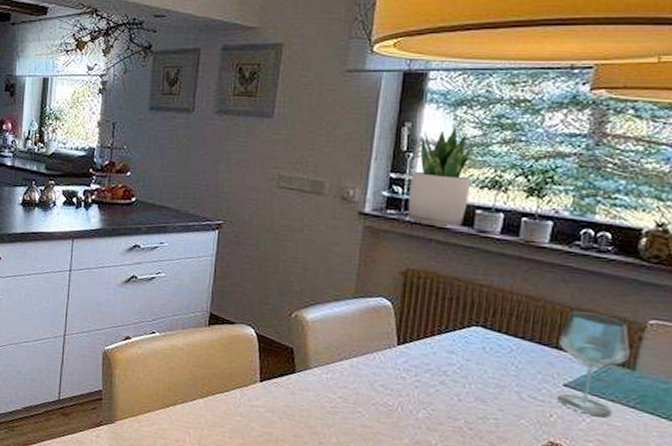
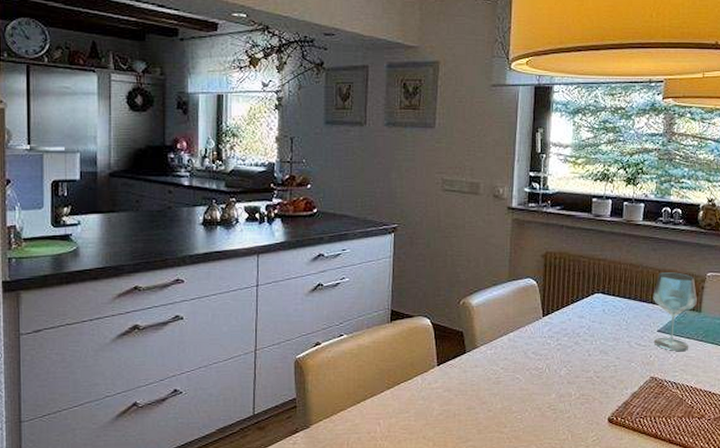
planter: present [407,127,475,227] -> none [544,131,589,214]

